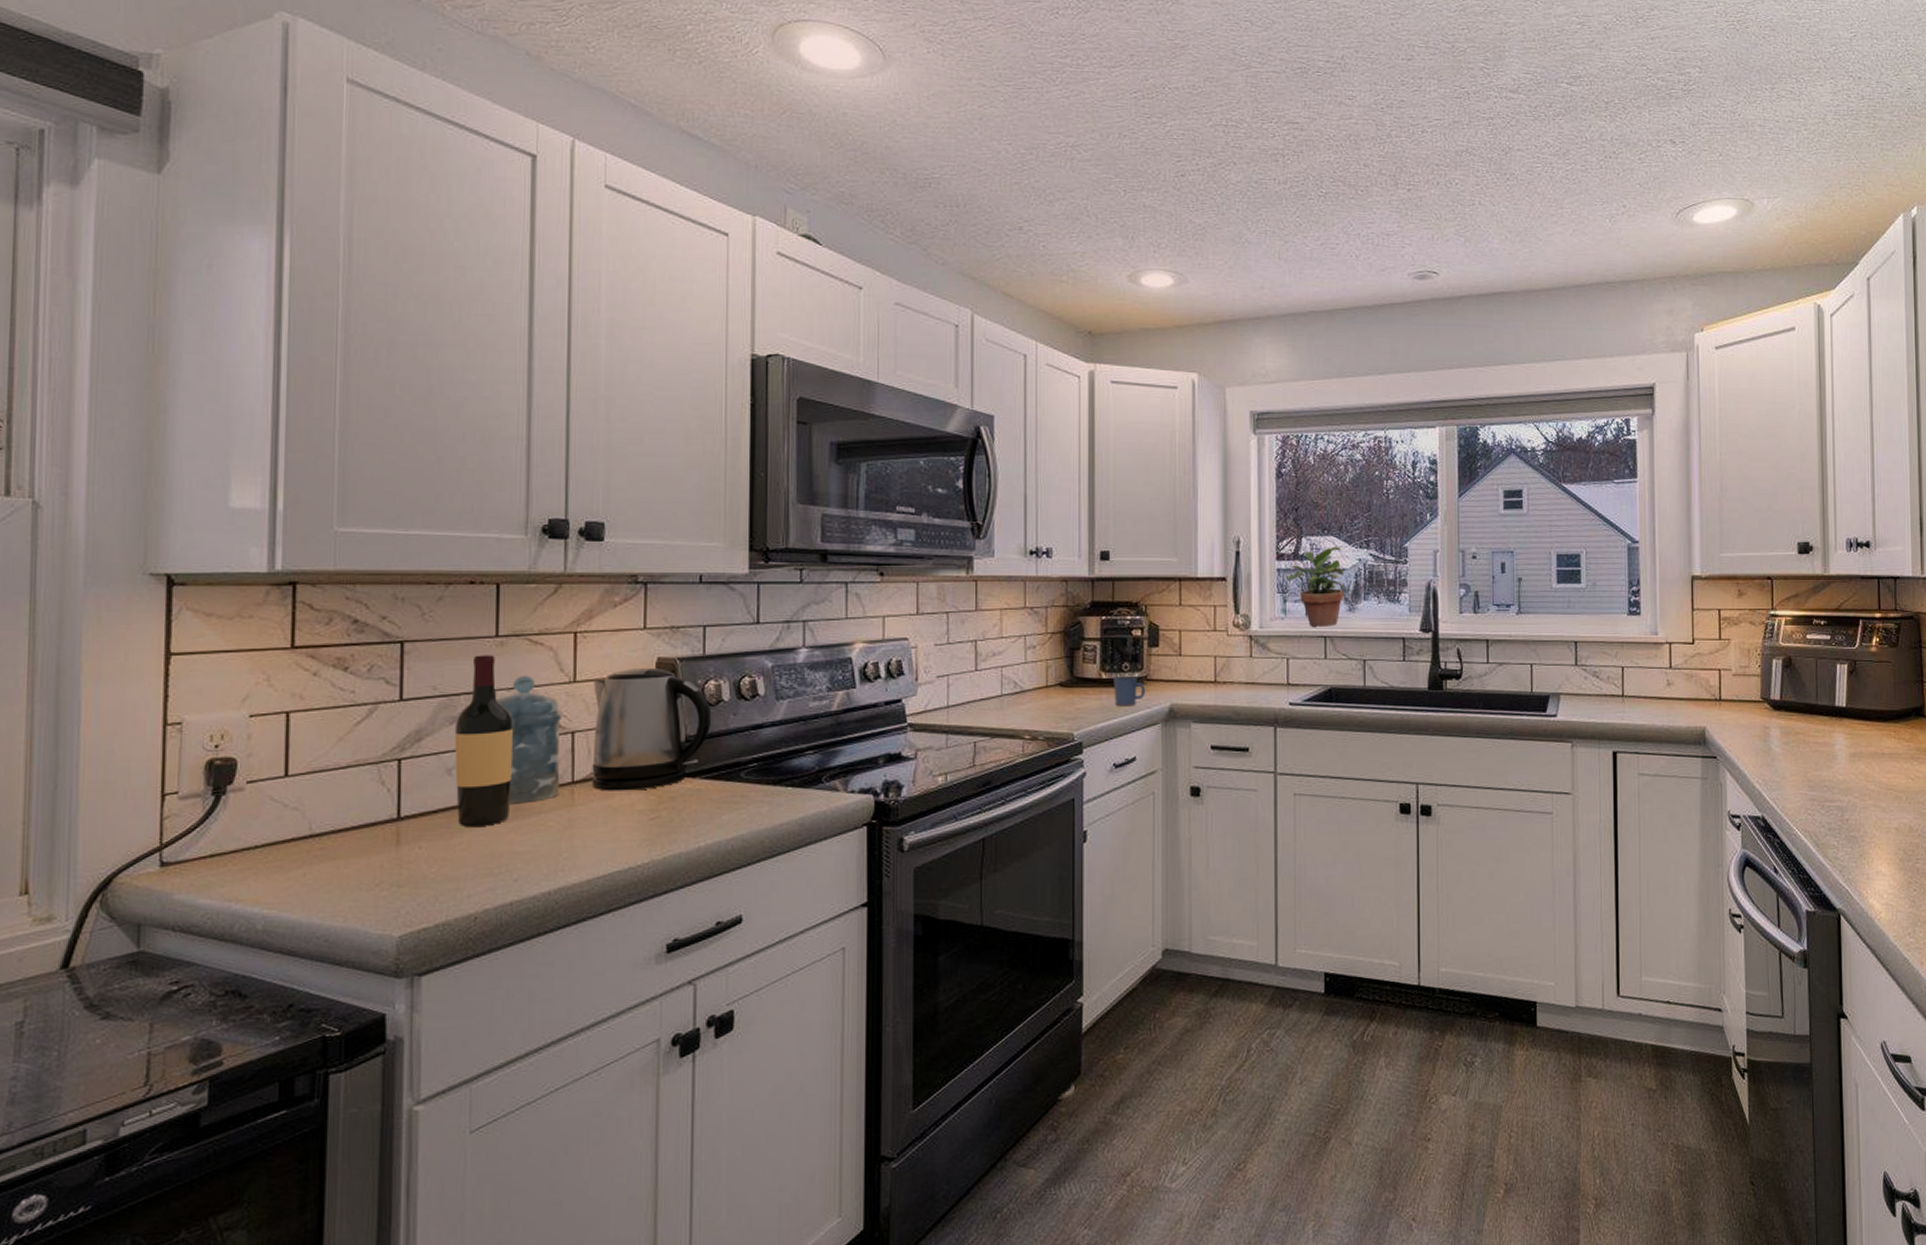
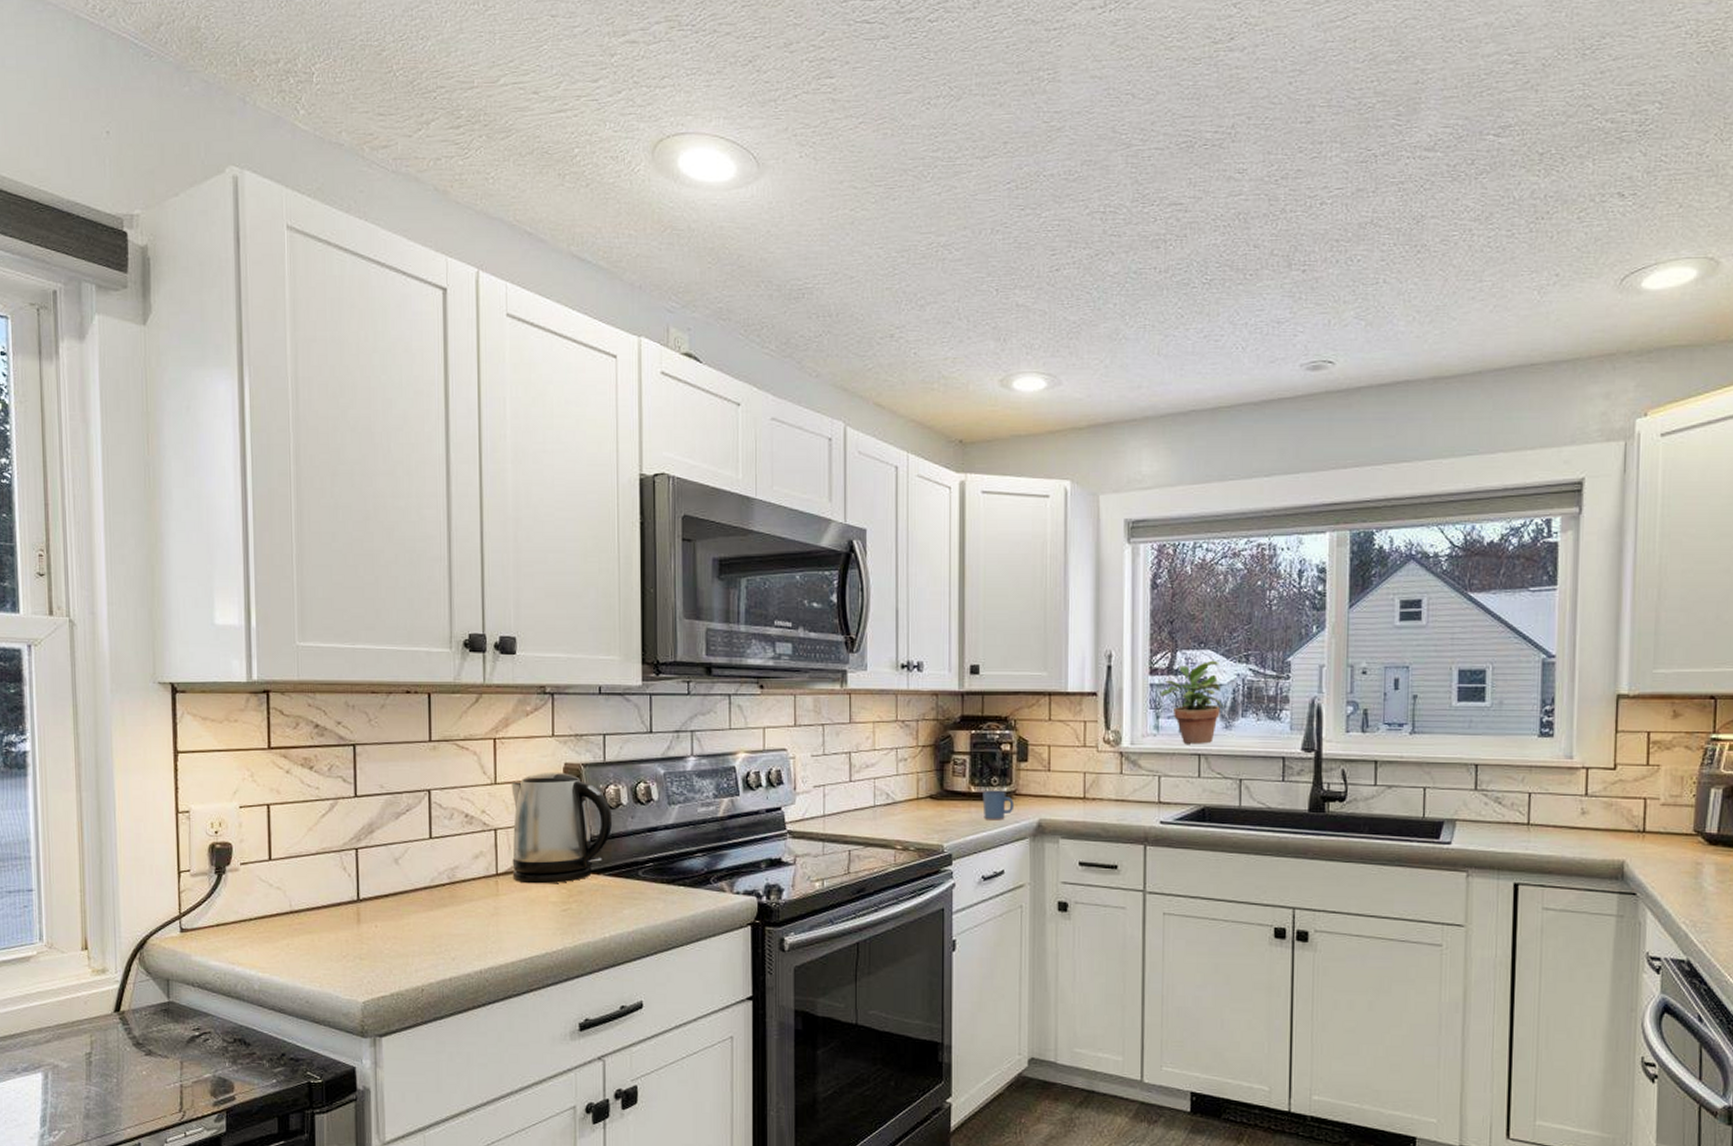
wine bottle: present [454,655,514,828] -> none [399,758,447,911]
canister: present [495,676,563,804] -> none [431,777,487,892]

